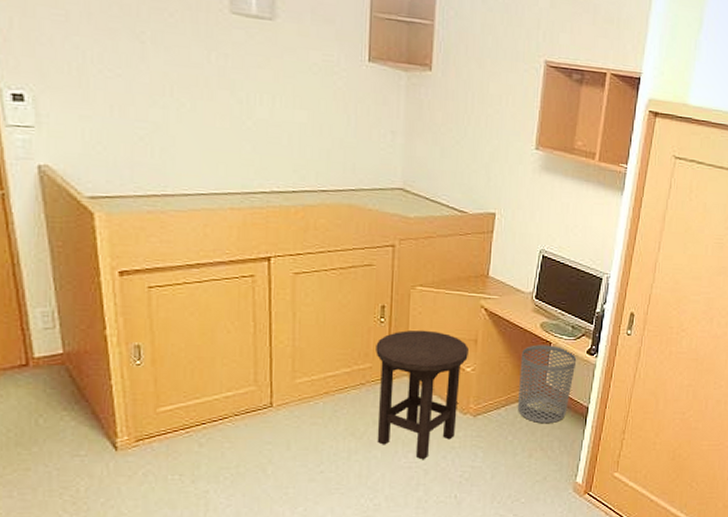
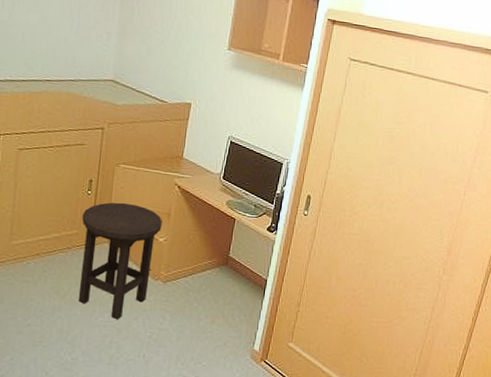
waste bin: present [518,344,577,424] -> none [203,220,258,293]

